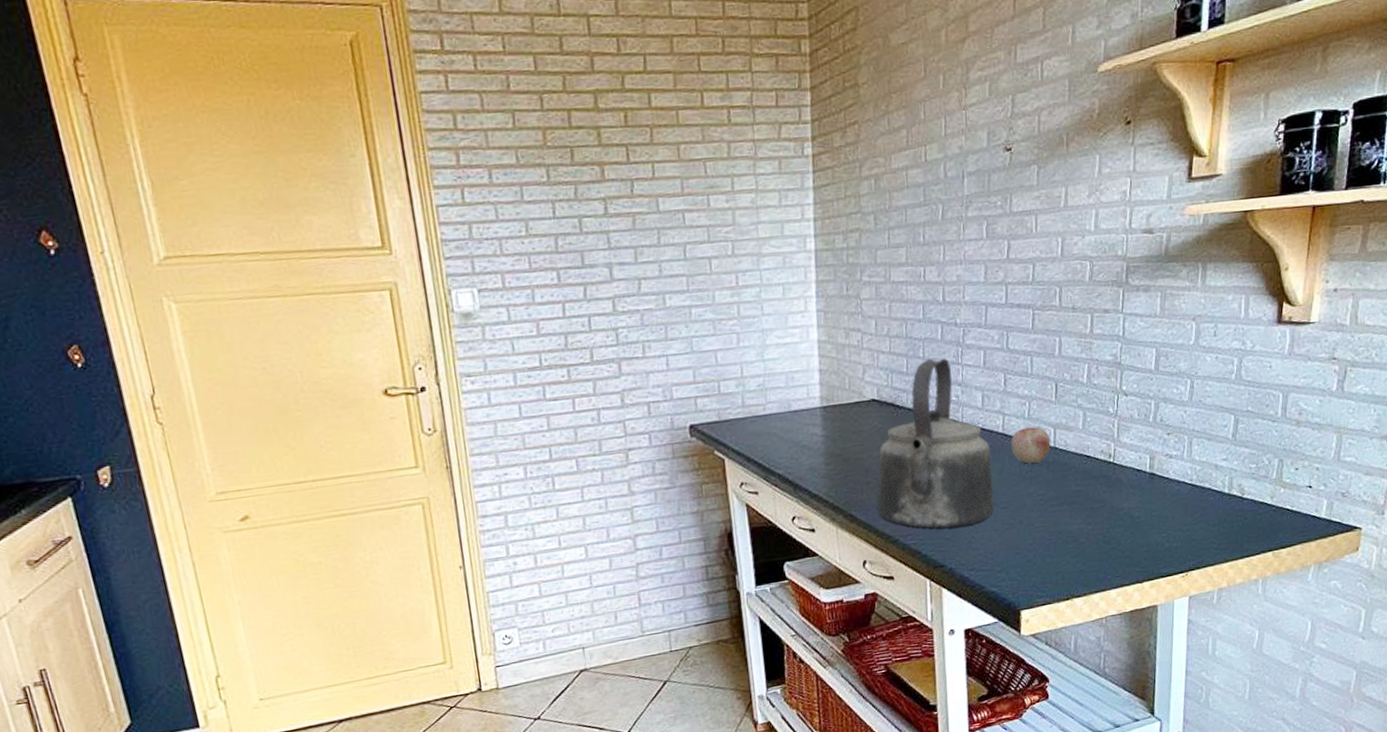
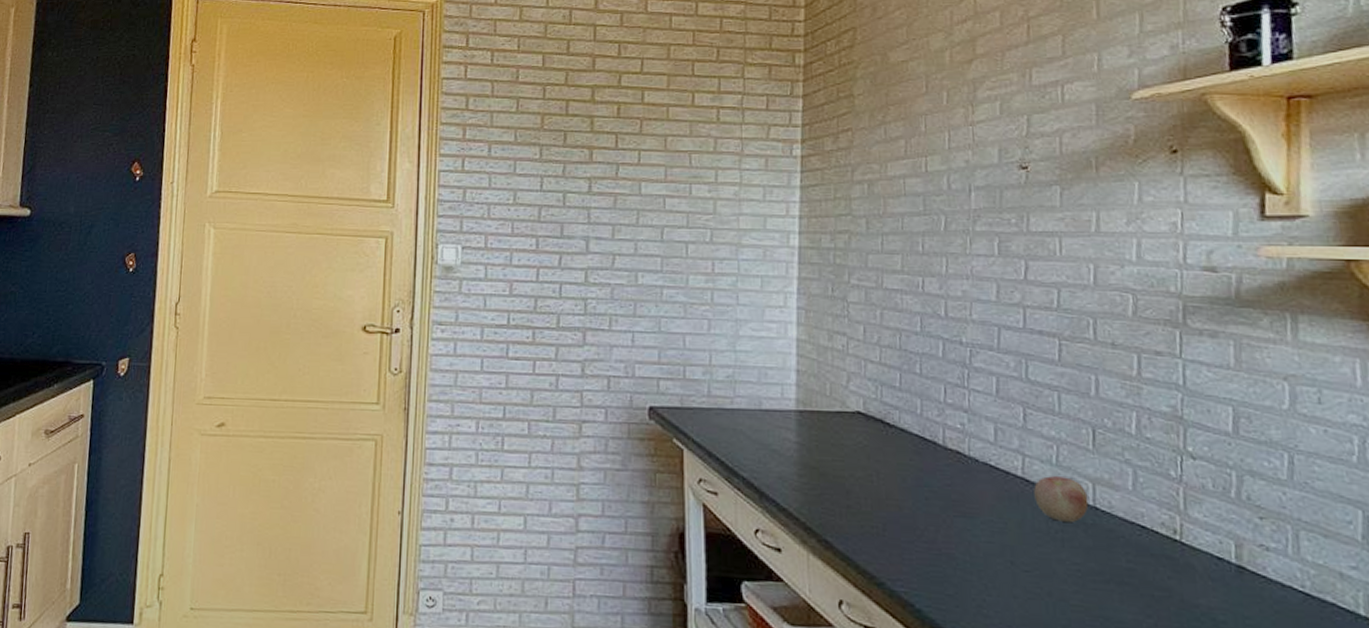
kettle: present [877,358,994,528] -> none [859,376,1013,583]

